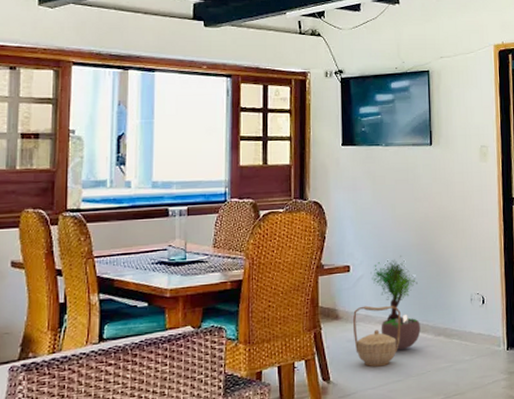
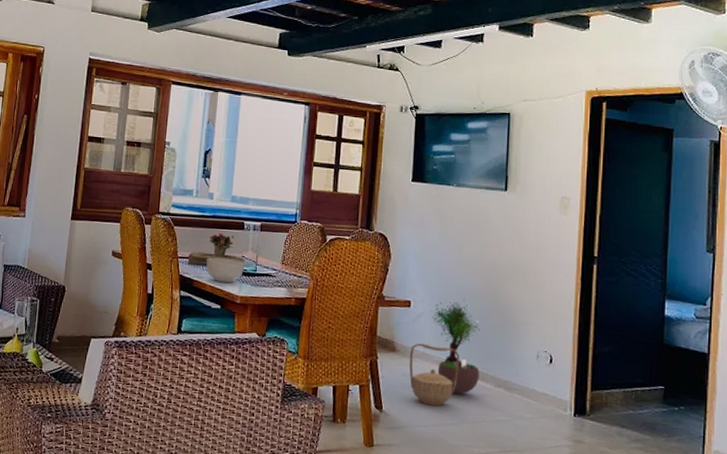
flower arrangement: none [105,223,172,263] -> present [187,233,245,265]
bowl: none [127,249,173,278] -> present [206,257,245,284]

